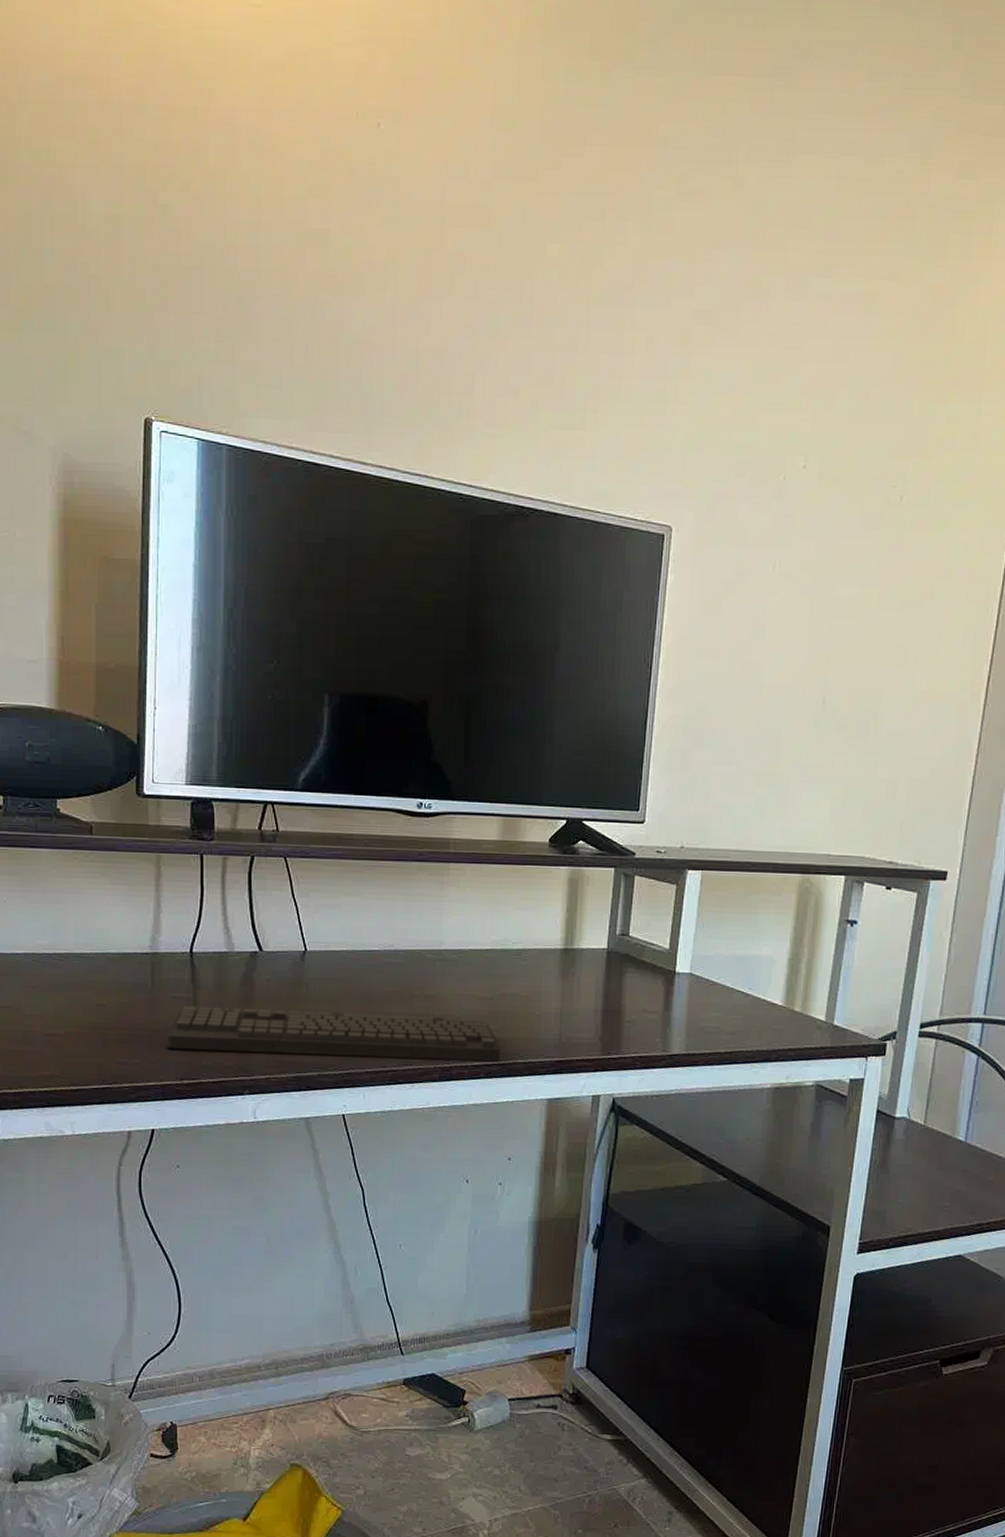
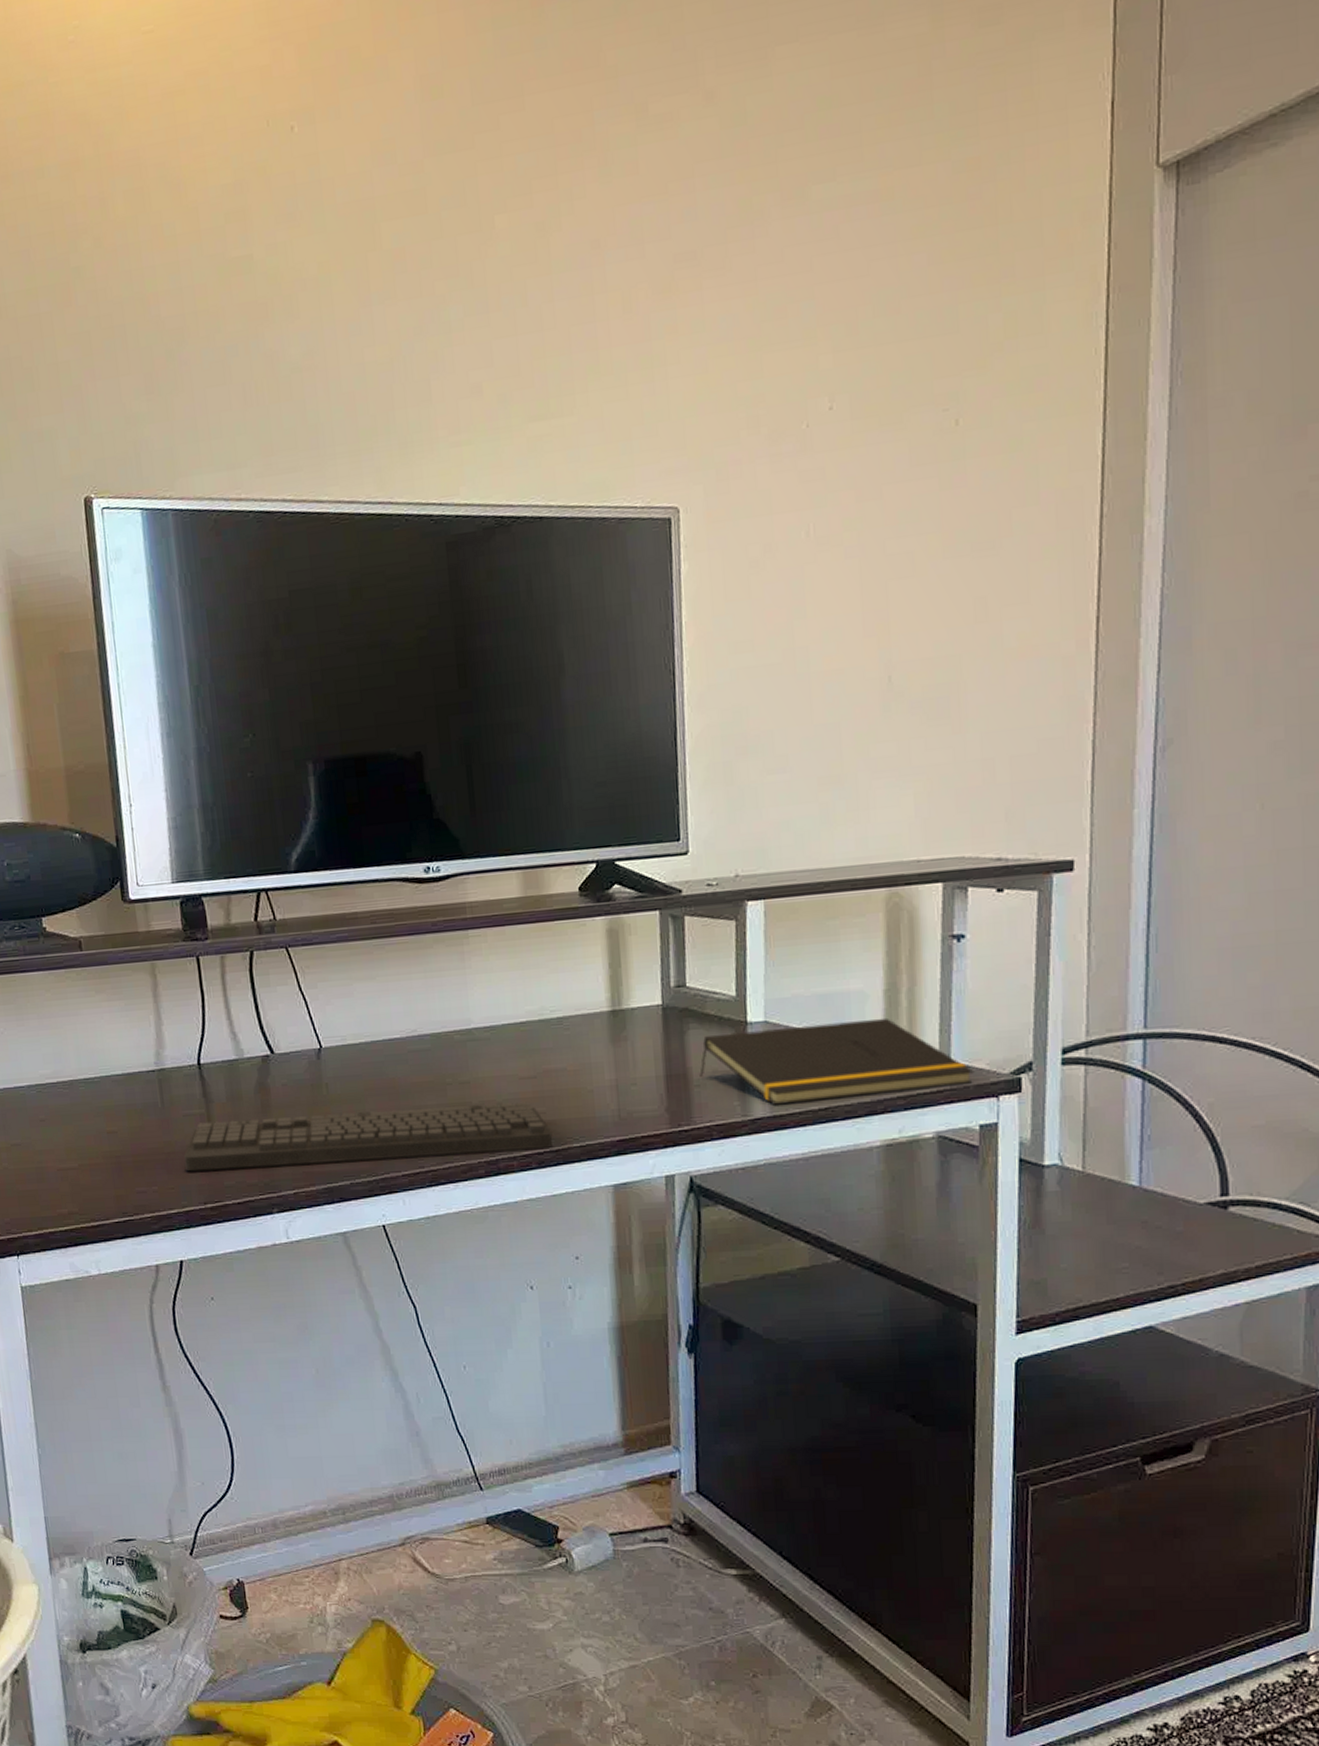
notepad: none [631,979,851,1046] -> present [699,1017,974,1105]

